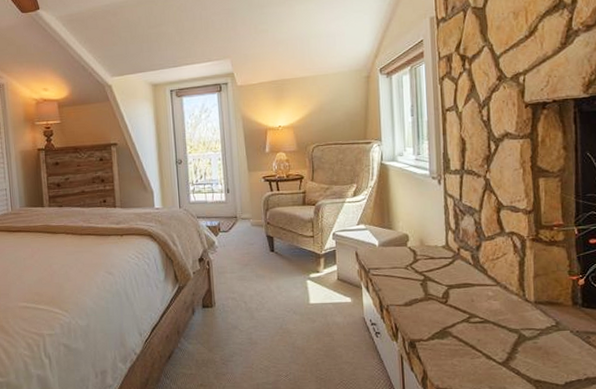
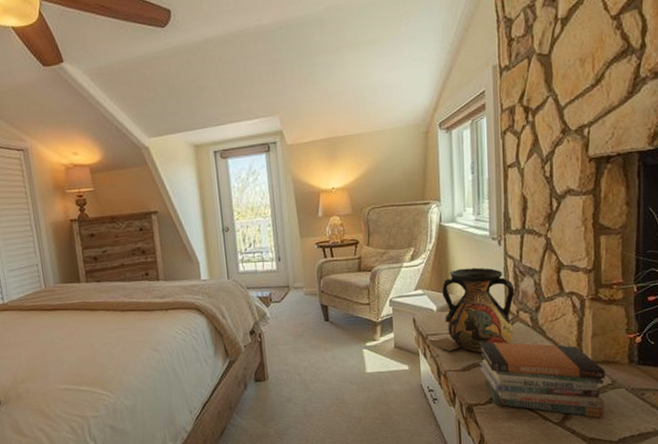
vase: none [370,205,455,288] -> present [428,267,515,352]
book stack: none [420,277,549,360] -> present [478,341,605,418]

